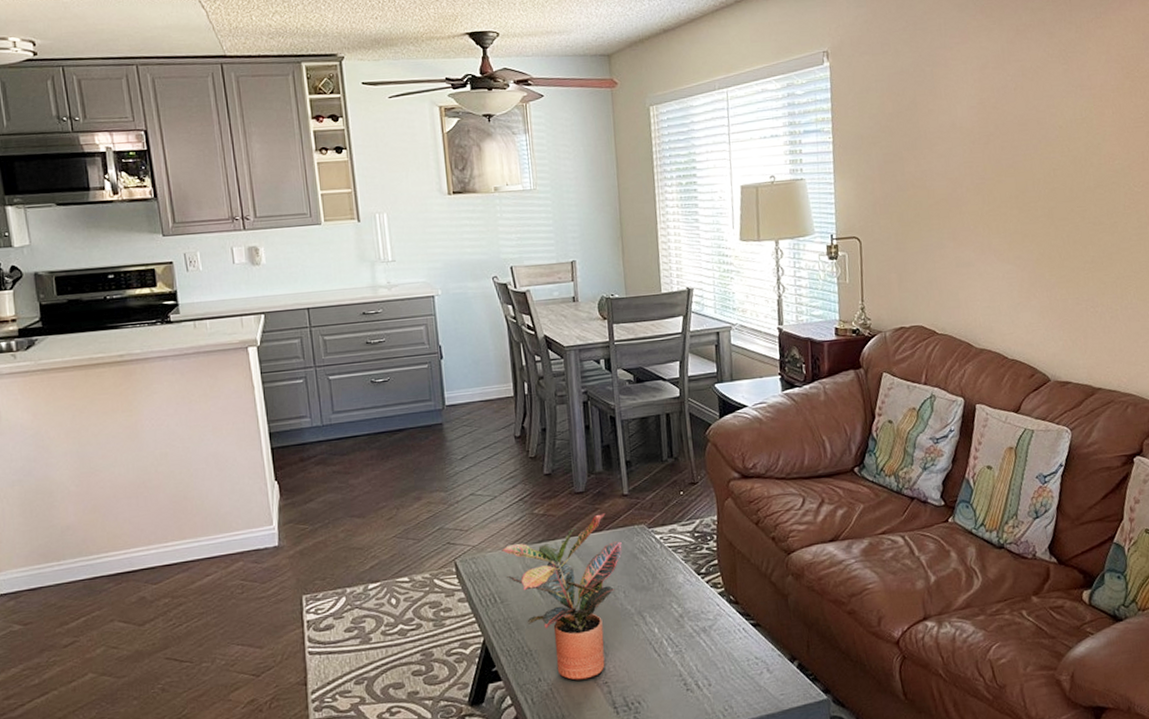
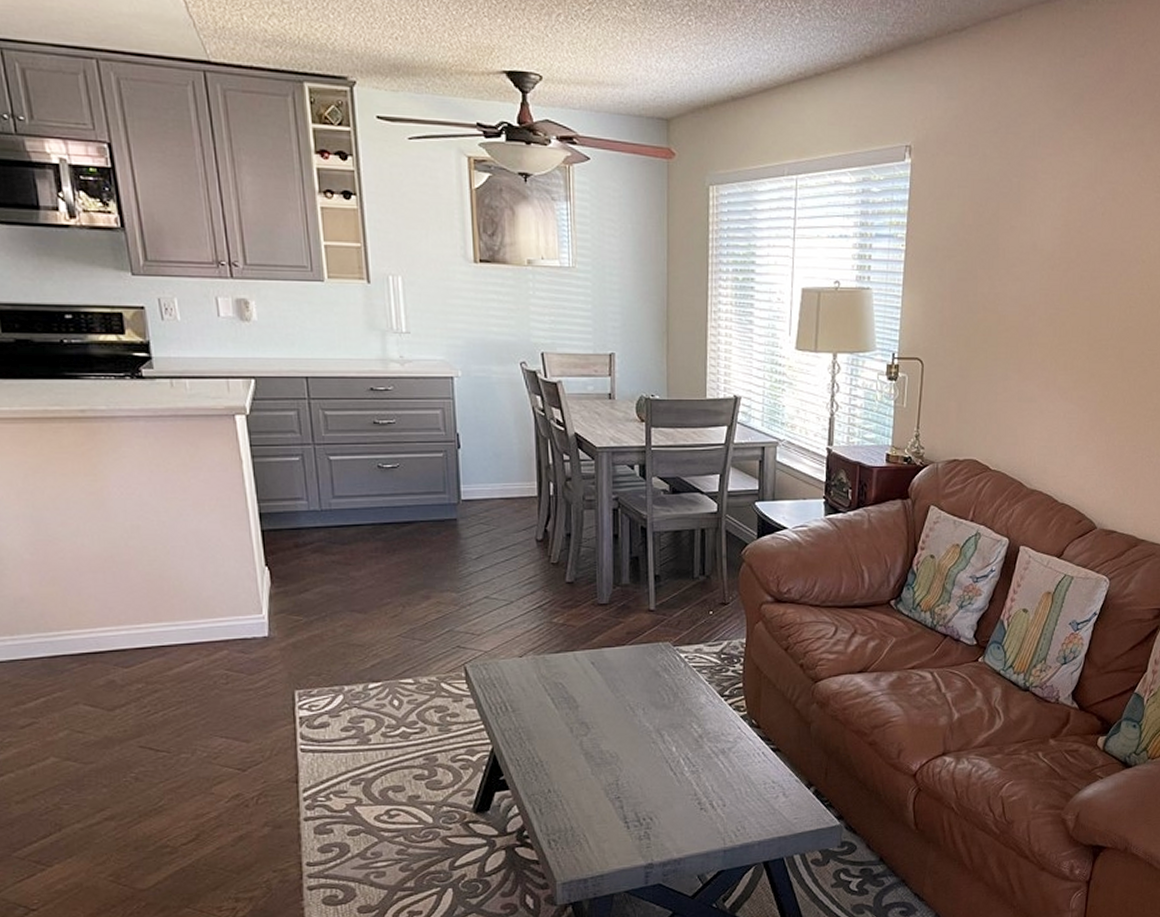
potted plant: present [502,513,622,680] -> none [516,628,644,794]

